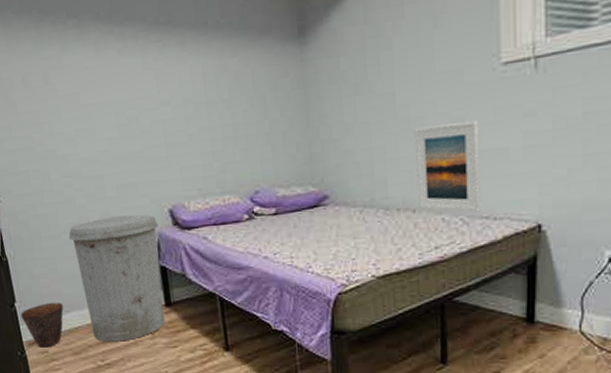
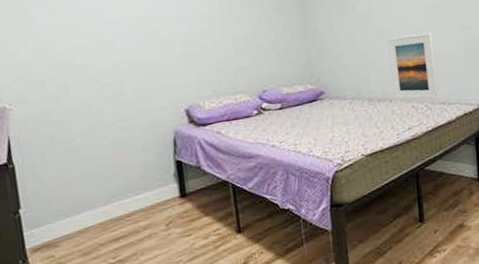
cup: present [20,302,64,348] -> none [25,204,74,253]
trash can: present [68,214,165,342] -> none [83,115,180,239]

